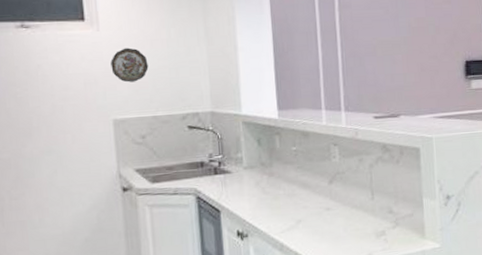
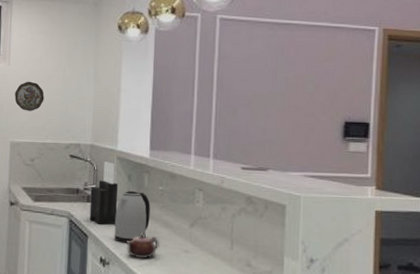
knife block: none [217,128,250,197] -> present [89,162,119,225]
kettle: none [248,156,287,212] -> present [114,191,150,243]
teapot: none [262,198,300,226] -> present [125,233,160,260]

